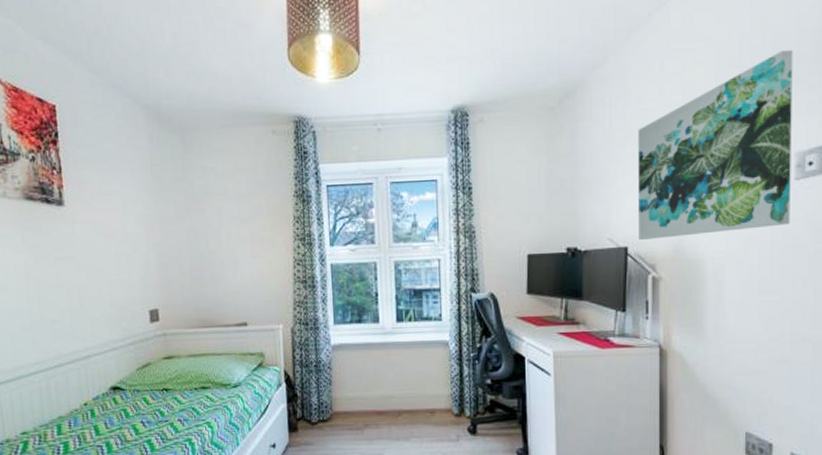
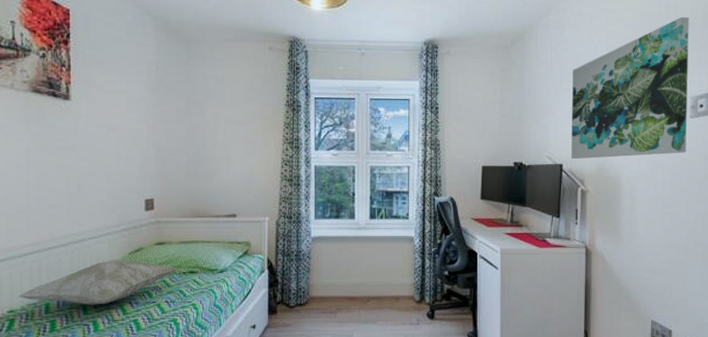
decorative pillow: none [29,376,189,425] -> present [18,260,178,305]

